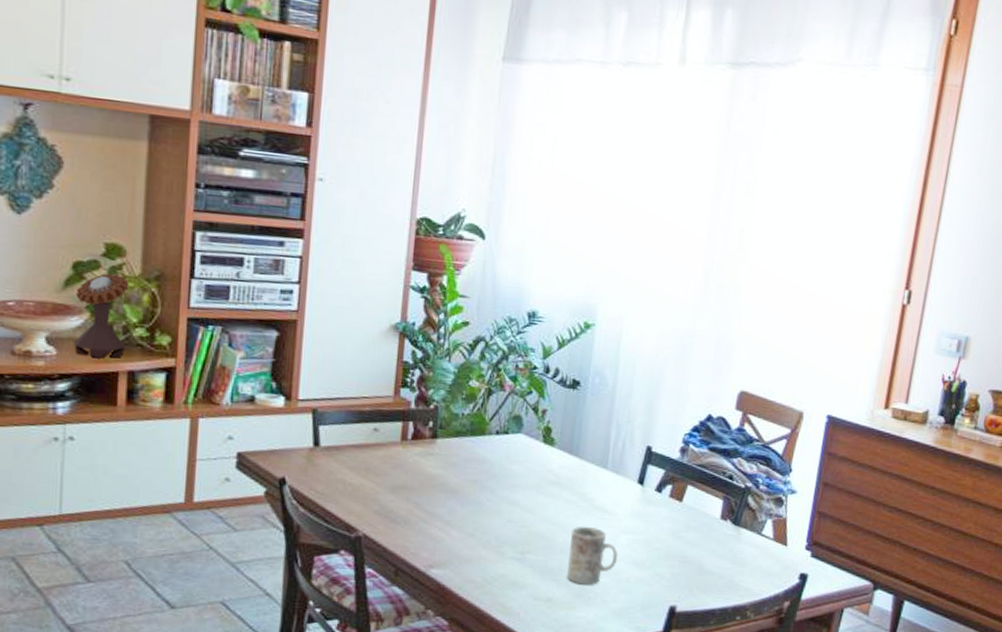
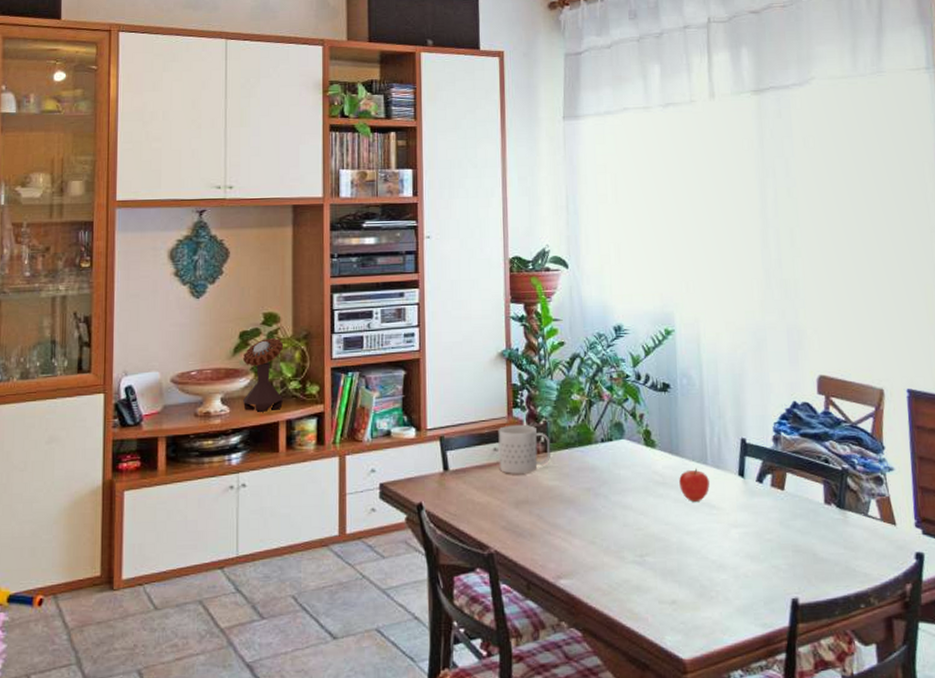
mug: none [378,405,439,460] -> present [498,424,551,475]
mug: present [567,526,619,585] -> none [684,523,733,584]
fruit: none [573,471,606,505] -> present [679,468,710,502]

